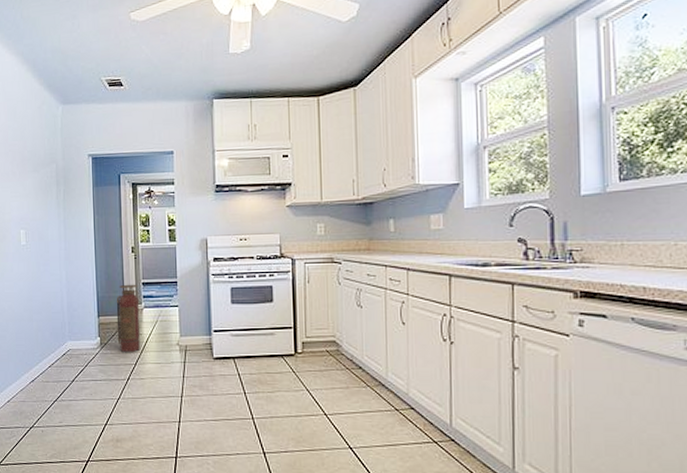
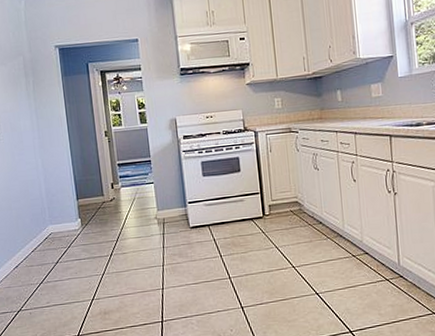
fire extinguisher: present [116,284,140,353] -> none [93,165,120,231]

